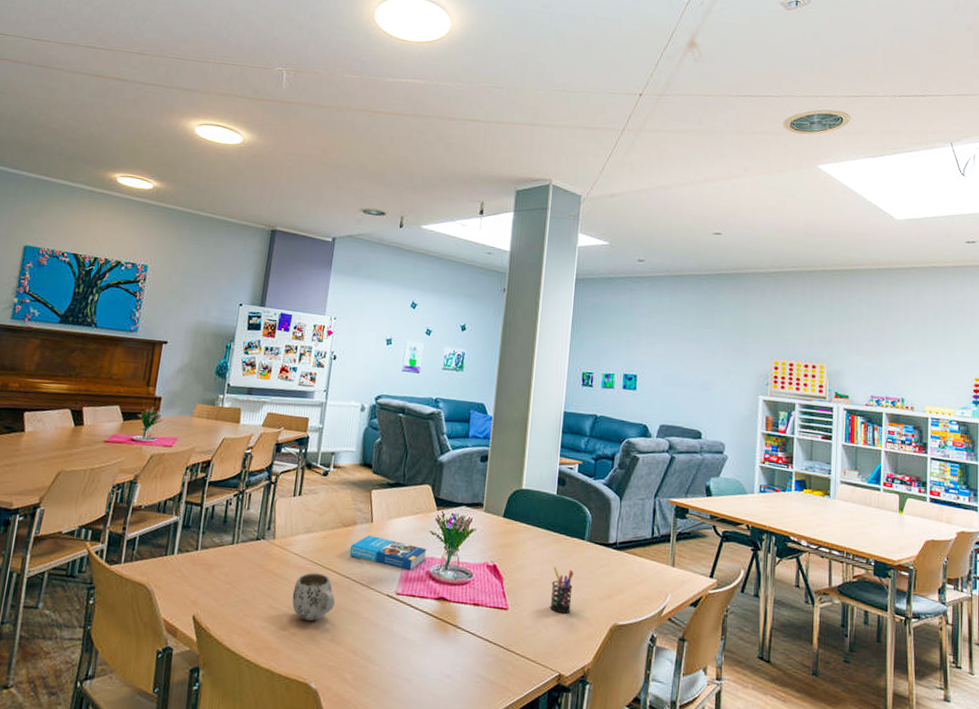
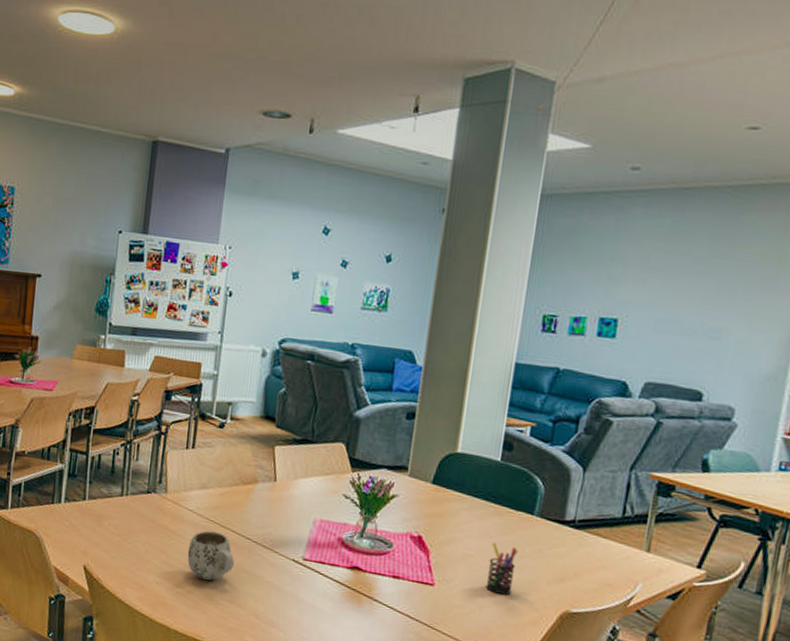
book: present [349,535,427,570] -> none [249,495,339,535]

